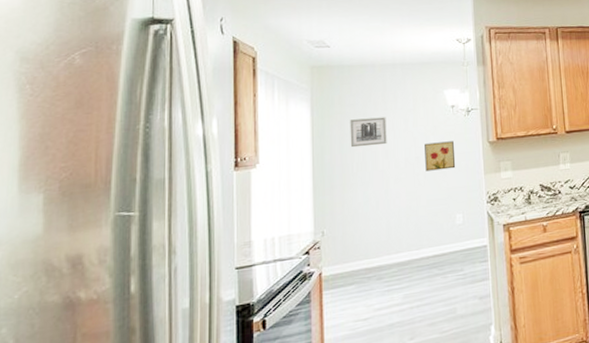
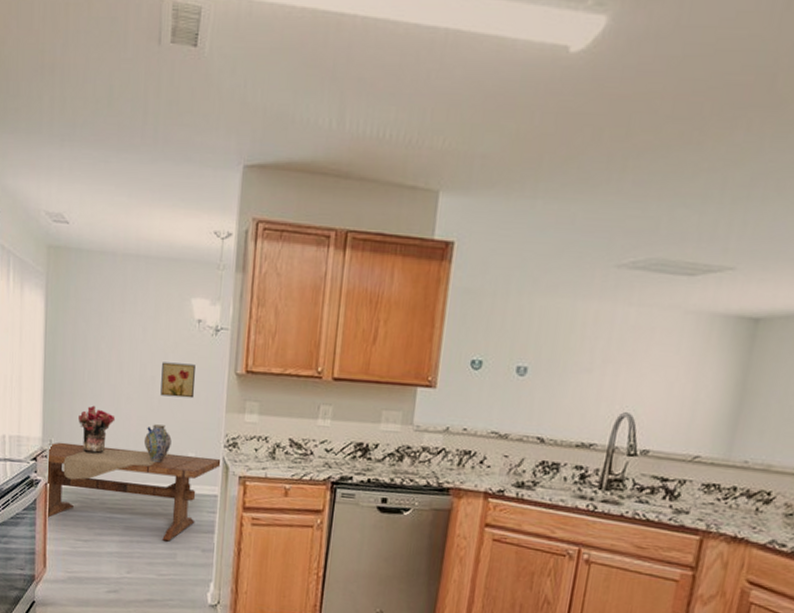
dining table: none [320,213,486,308] -> present [47,442,221,542]
wall art: present [350,117,387,148] -> none [83,318,124,355]
bouquet: none [350,192,386,236] -> present [78,405,116,454]
ceramic jug: none [414,195,440,229] -> present [143,424,172,462]

